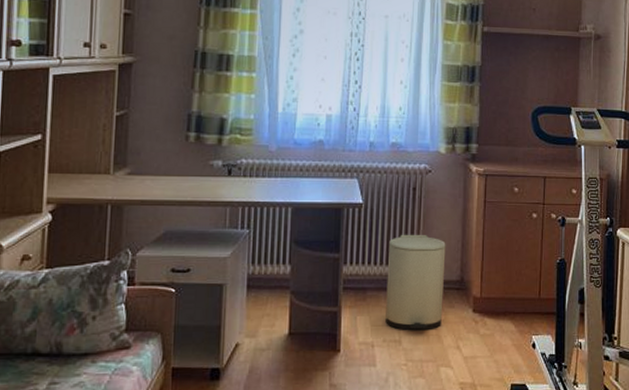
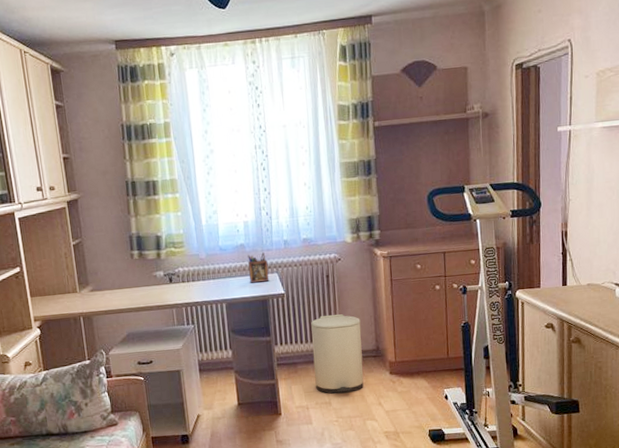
desk organizer: none [323,153,348,187] -> present [247,252,270,283]

